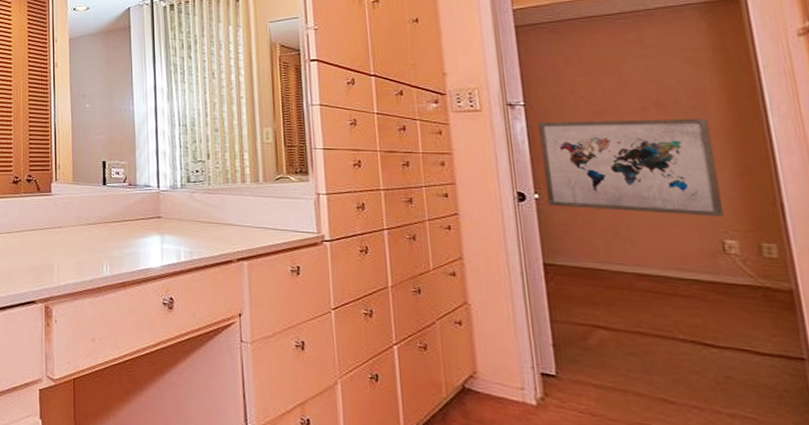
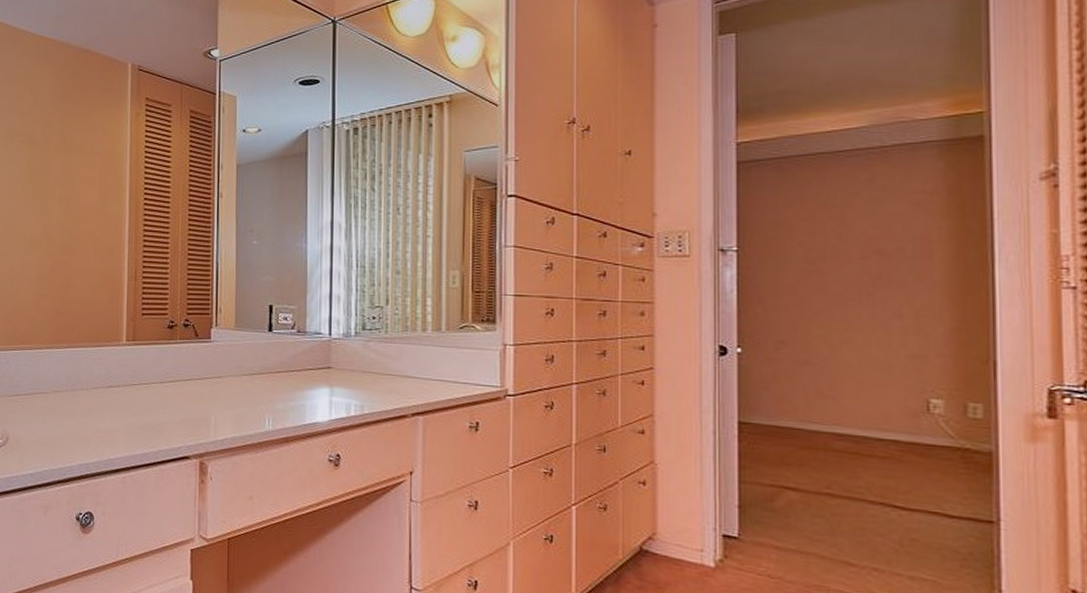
wall art: present [537,118,724,218] -> none [749,268,933,376]

